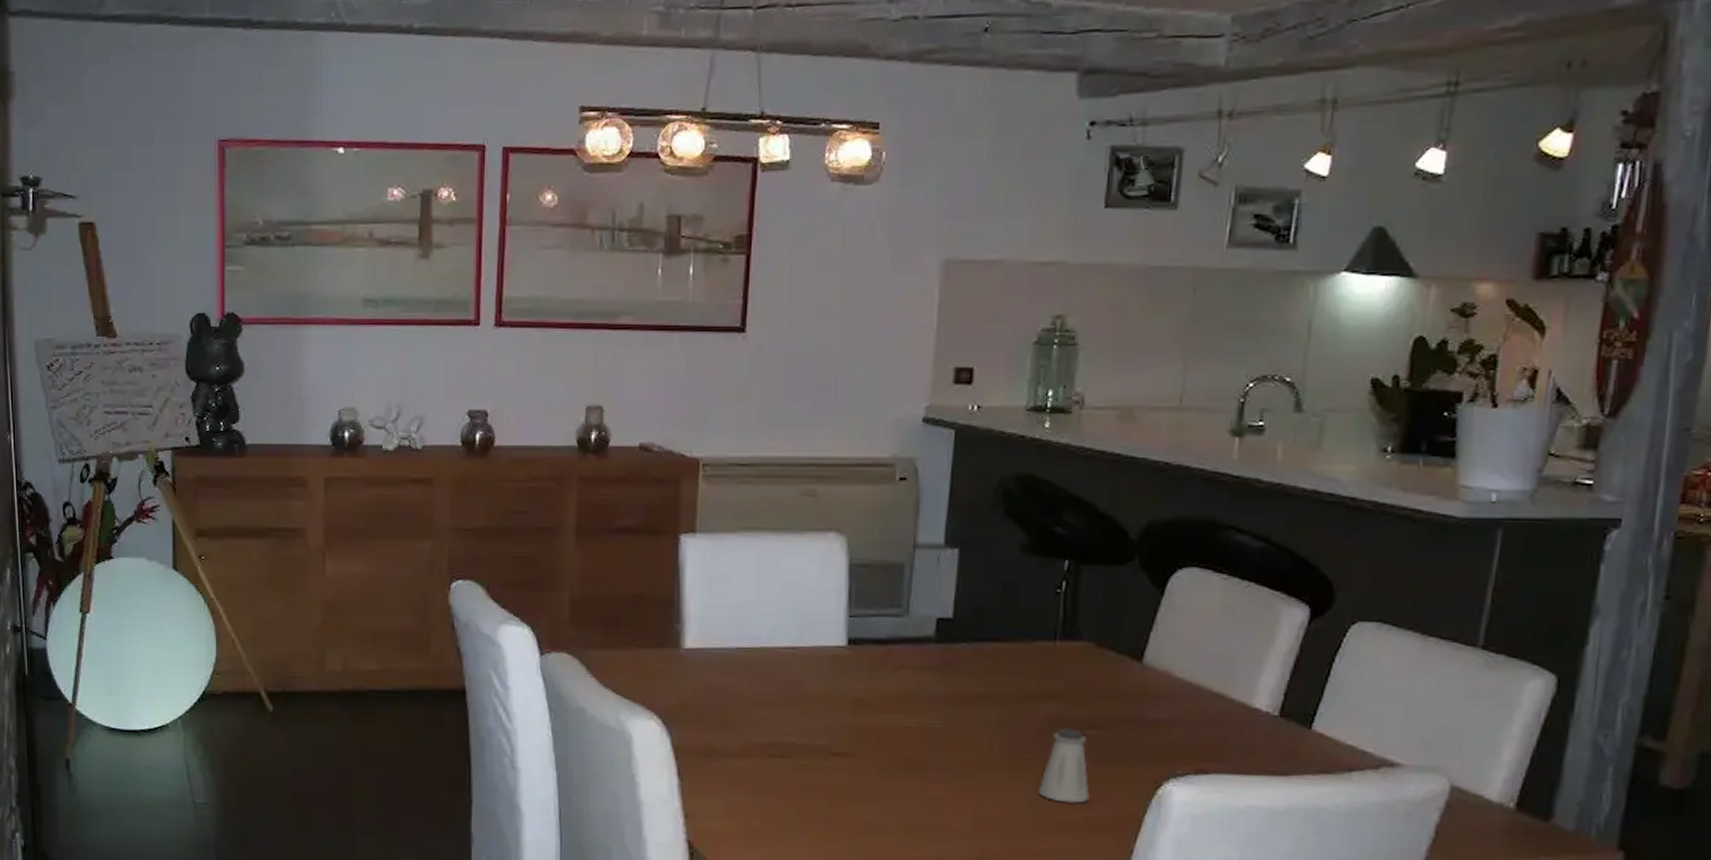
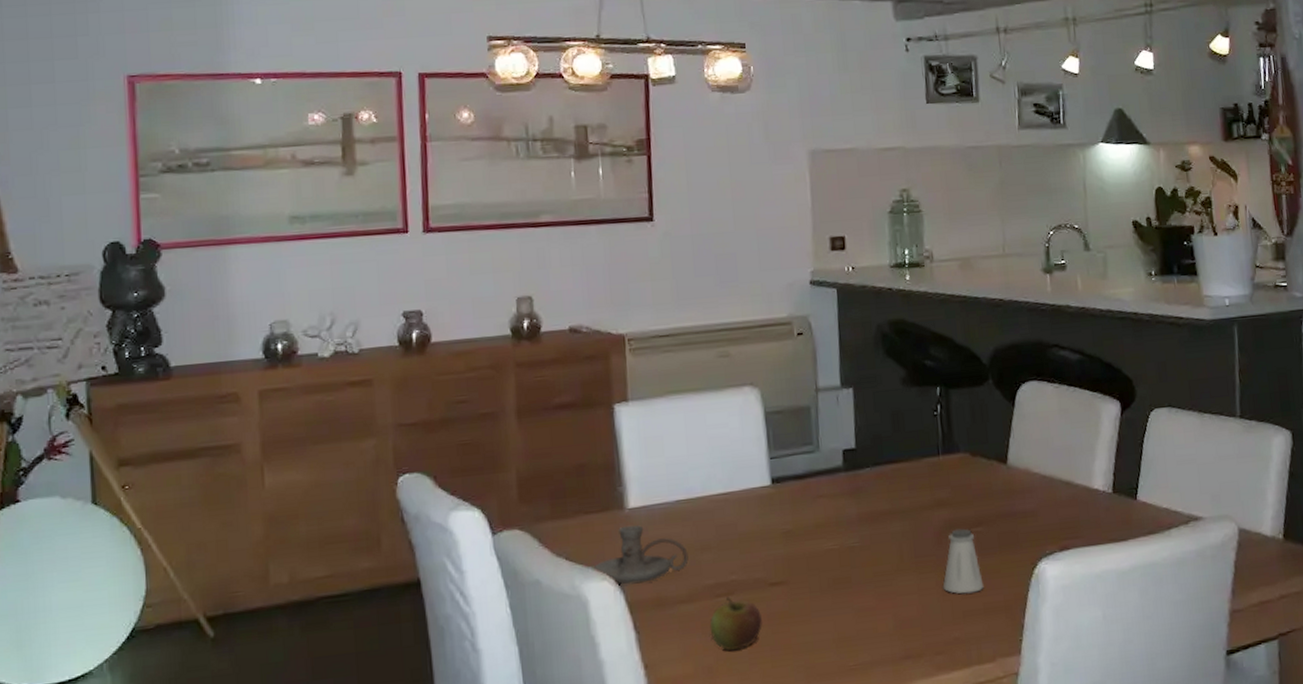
candle holder: none [641,666,744,729] -> present [593,525,689,585]
apple: none [759,759,820,817] -> present [709,596,763,650]

